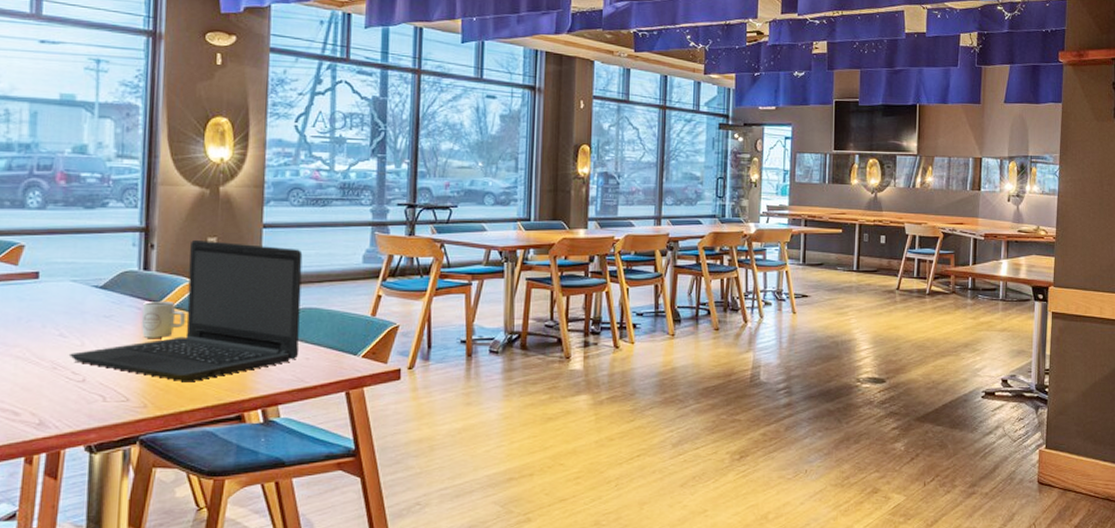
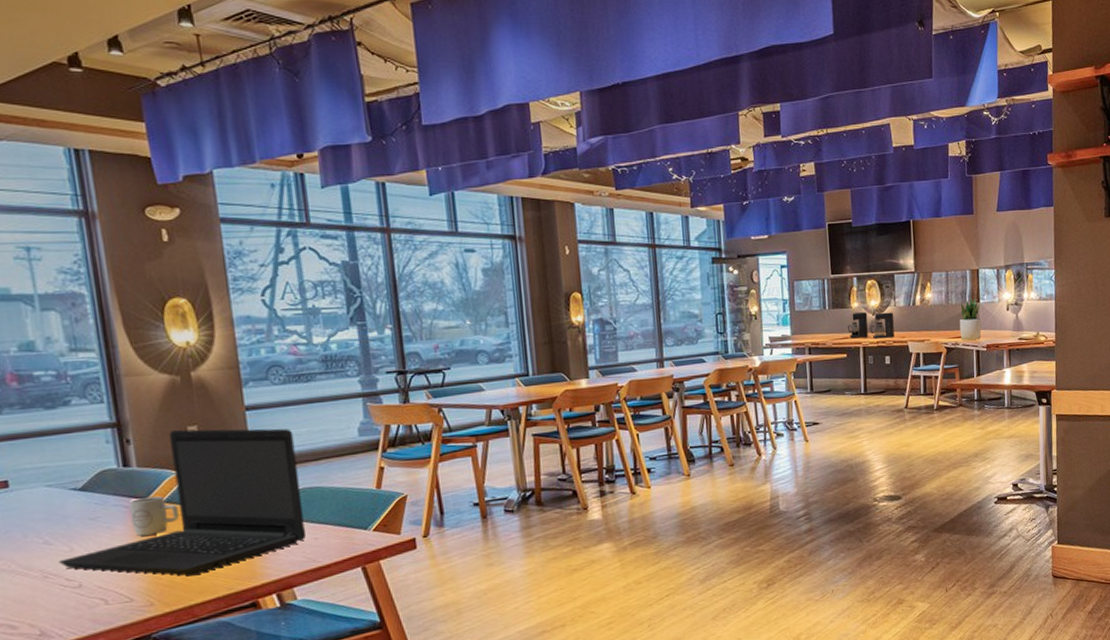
coffee maker: none [846,190,867,215] -> present [848,312,869,339]
coffee maker: none [868,191,893,218] -> present [870,312,895,339]
planter: none [958,185,980,229] -> present [959,298,982,341]

